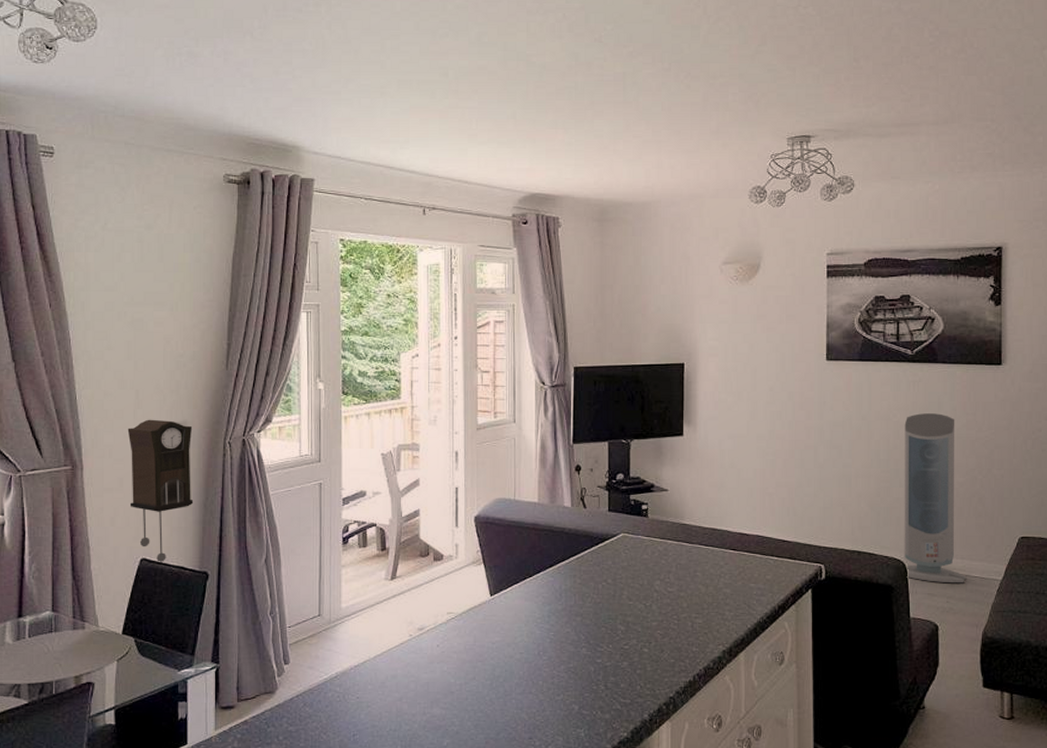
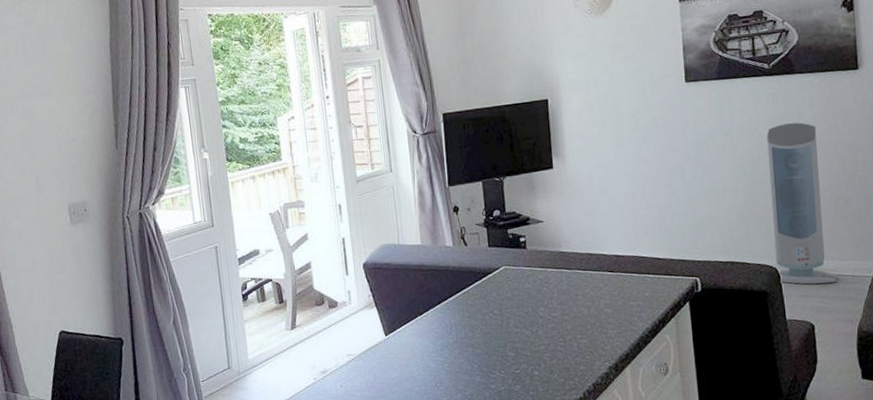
pendulum clock: present [127,419,194,562] -> none [32,201,102,333]

